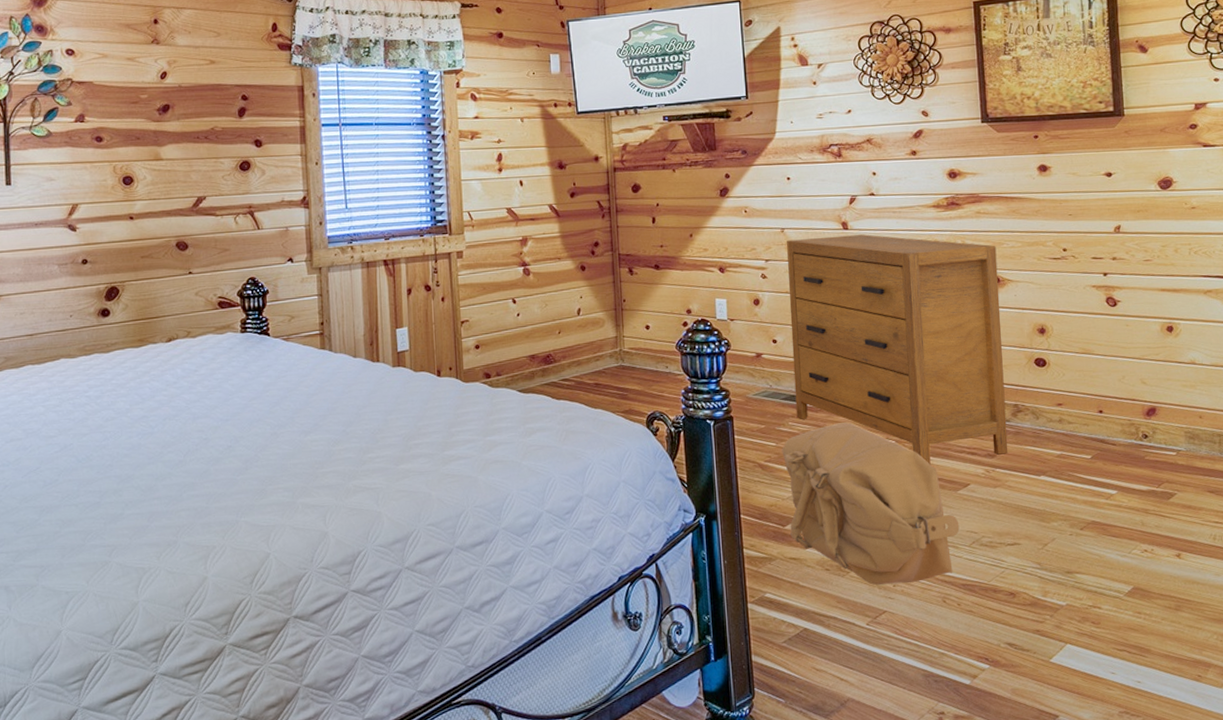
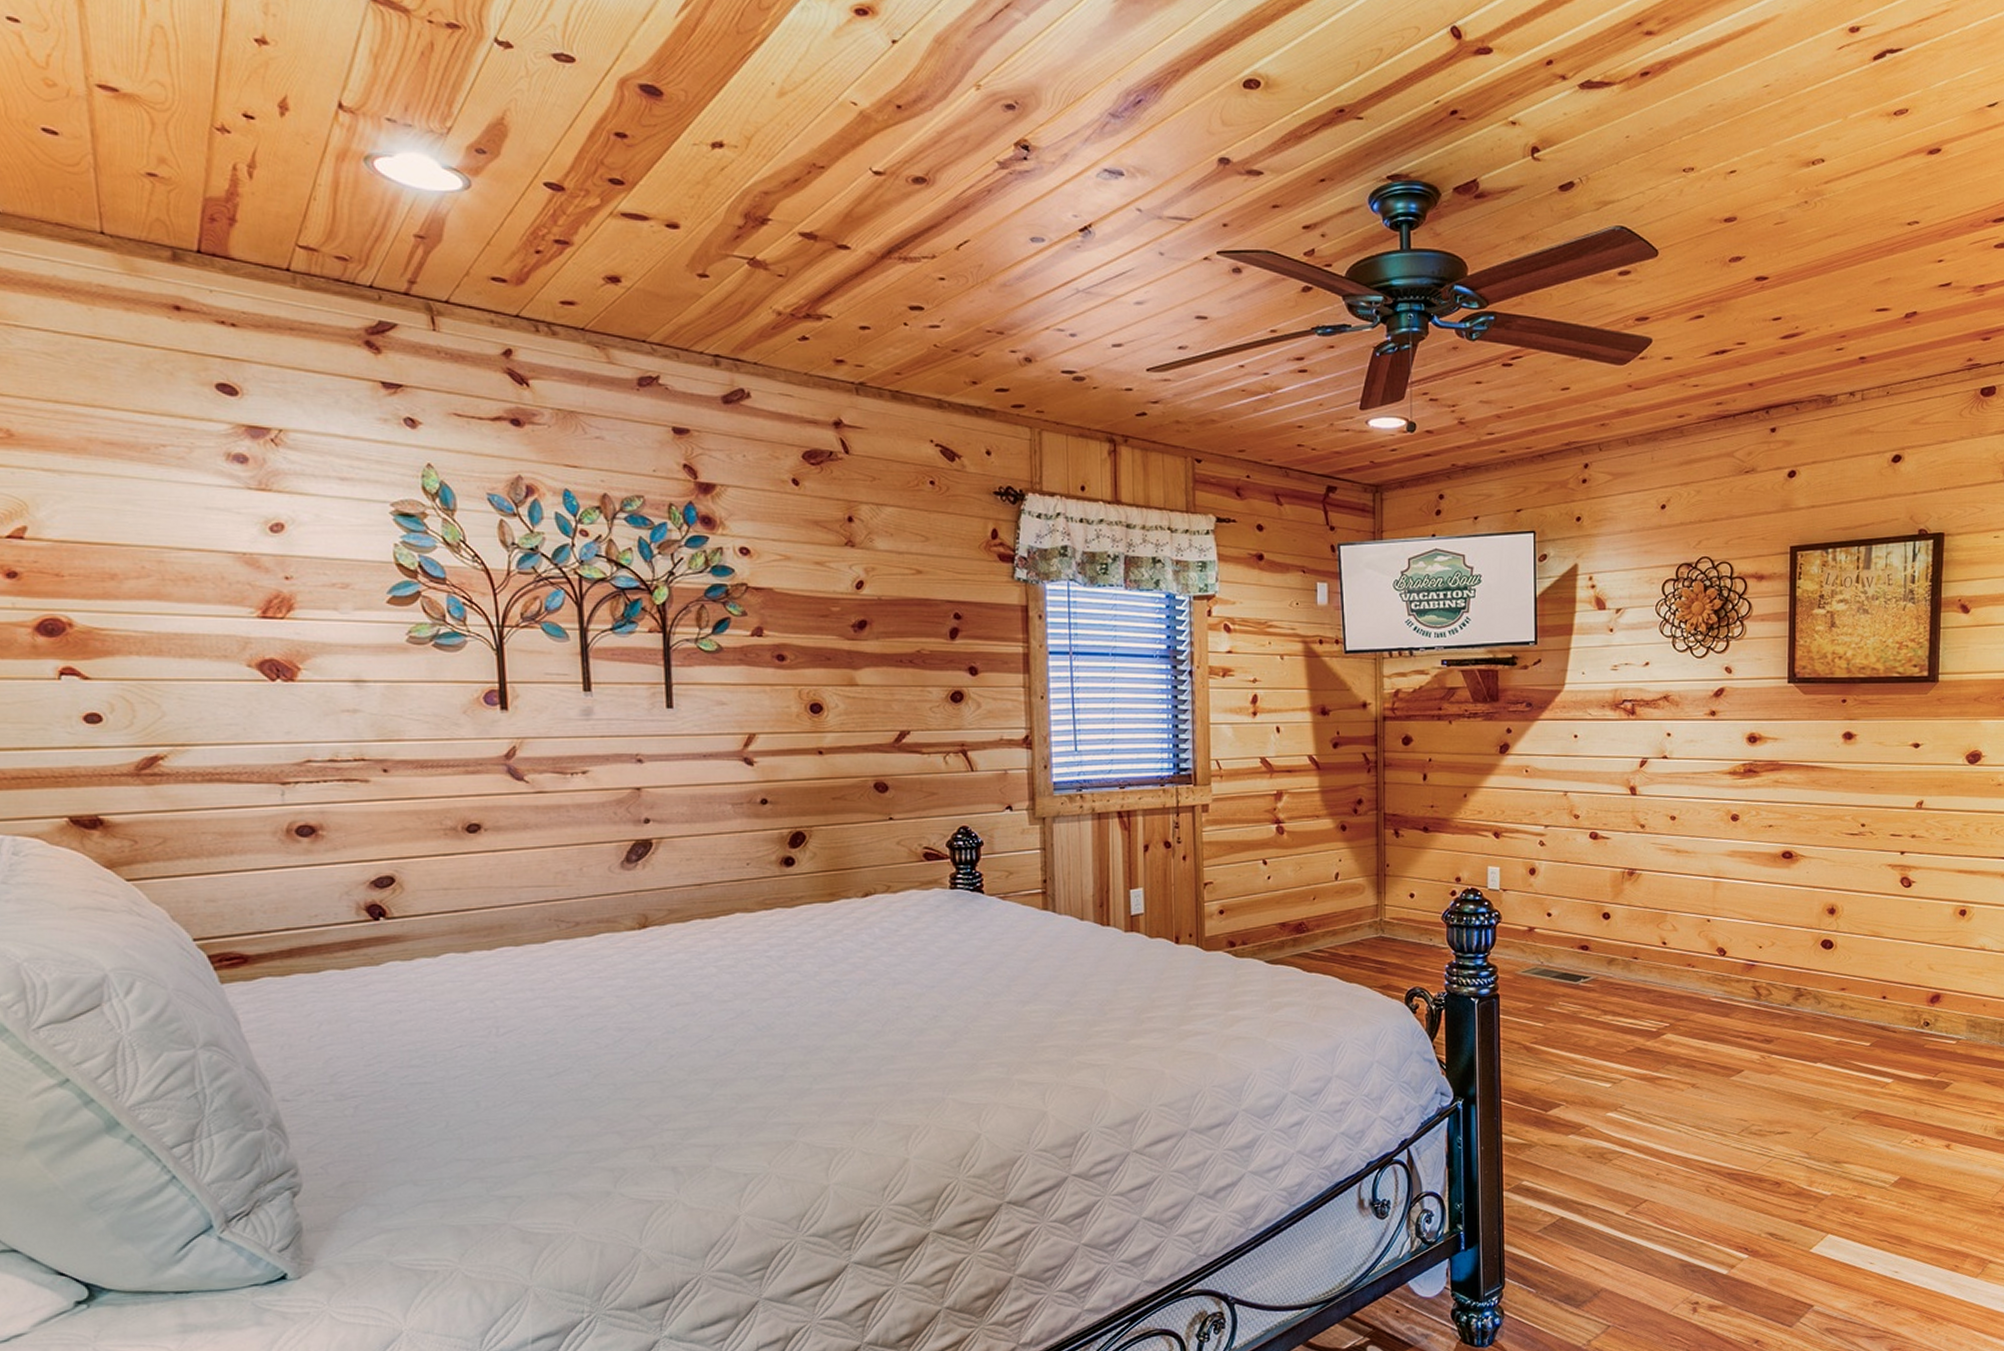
duffel bag: present [782,422,960,585] -> none [1549,1003,1729,1173]
dresser: present [787,234,1008,465] -> none [1567,801,1792,1050]

